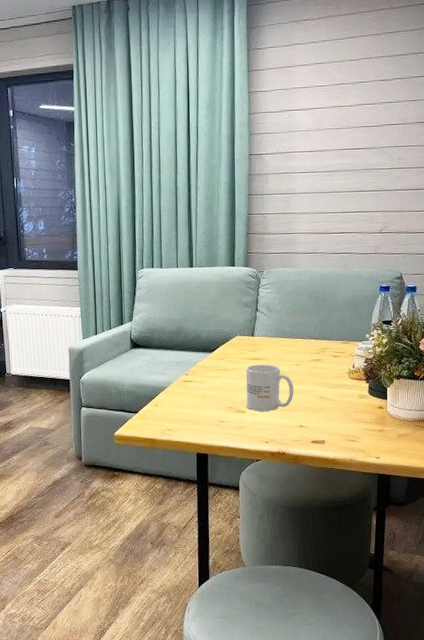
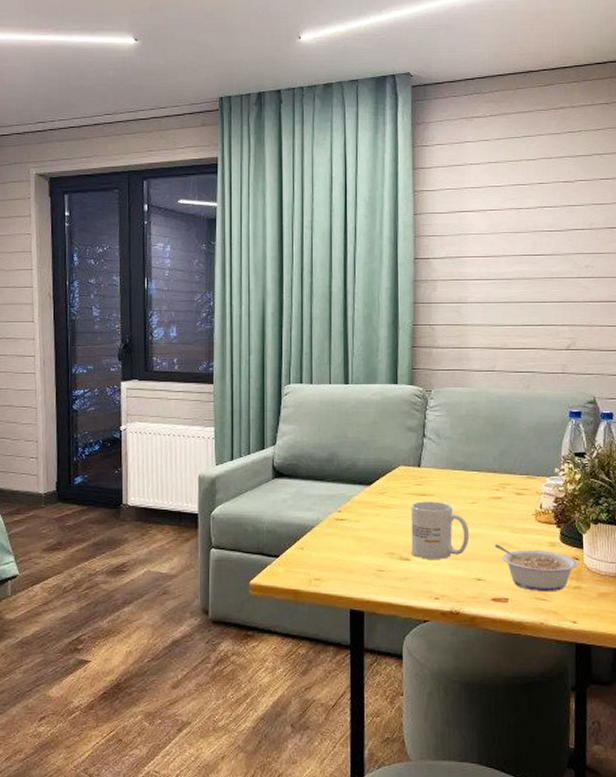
legume: none [314,397,383,434] -> present [494,544,579,591]

